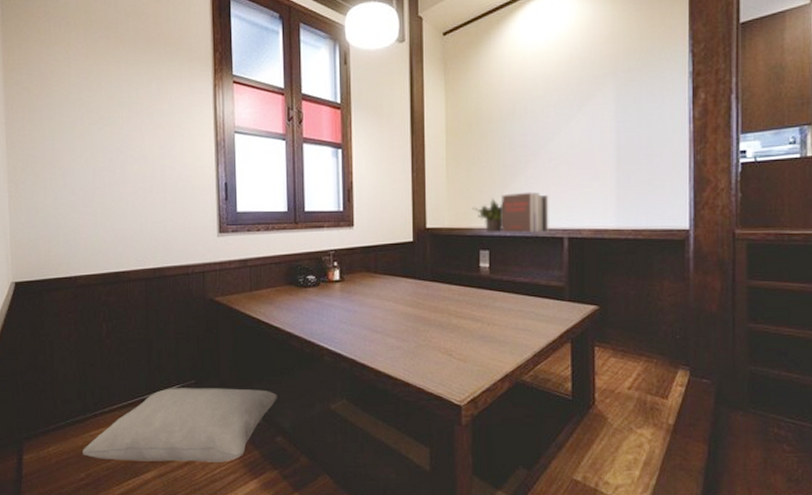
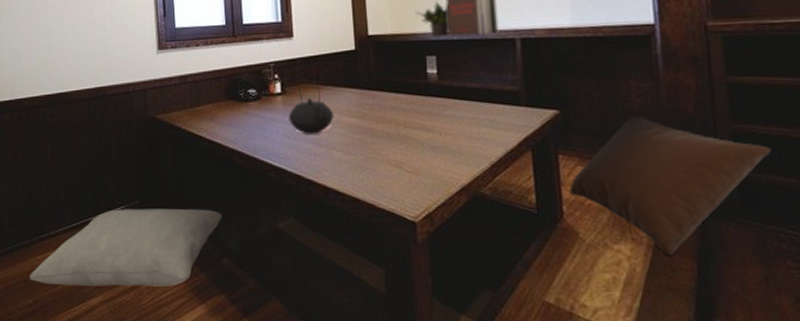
teapot: none [346,267,390,321] -> present [289,78,334,134]
cushion: none [602,313,780,440] -> present [569,115,772,256]

